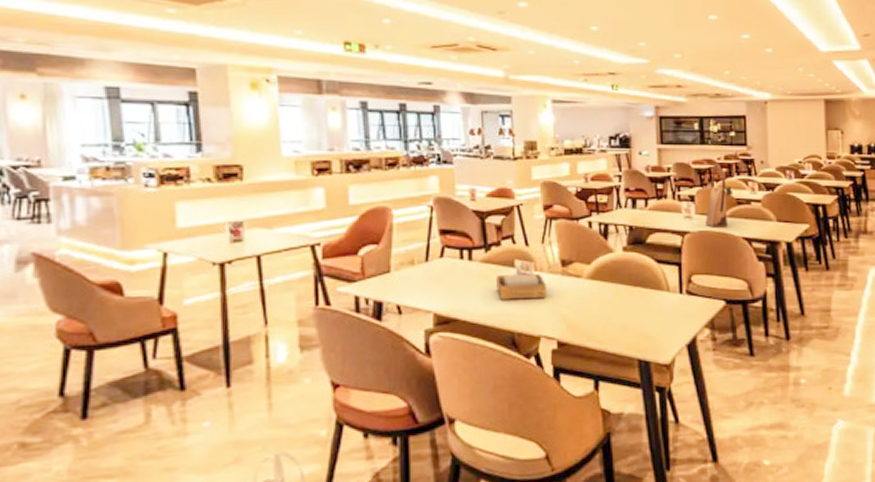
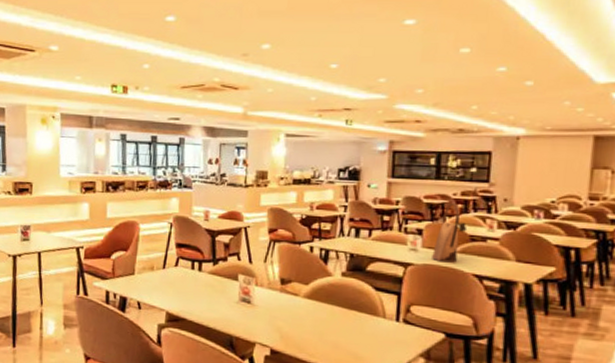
napkin holder: present [497,273,548,300] -> none [220,286,266,311]

